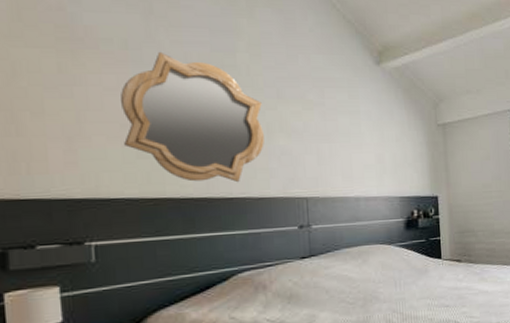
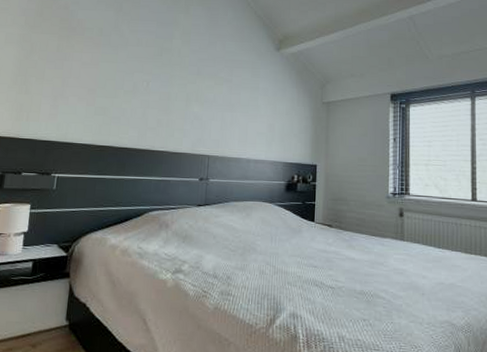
mirror: present [119,51,264,183] -> none [88,37,185,139]

